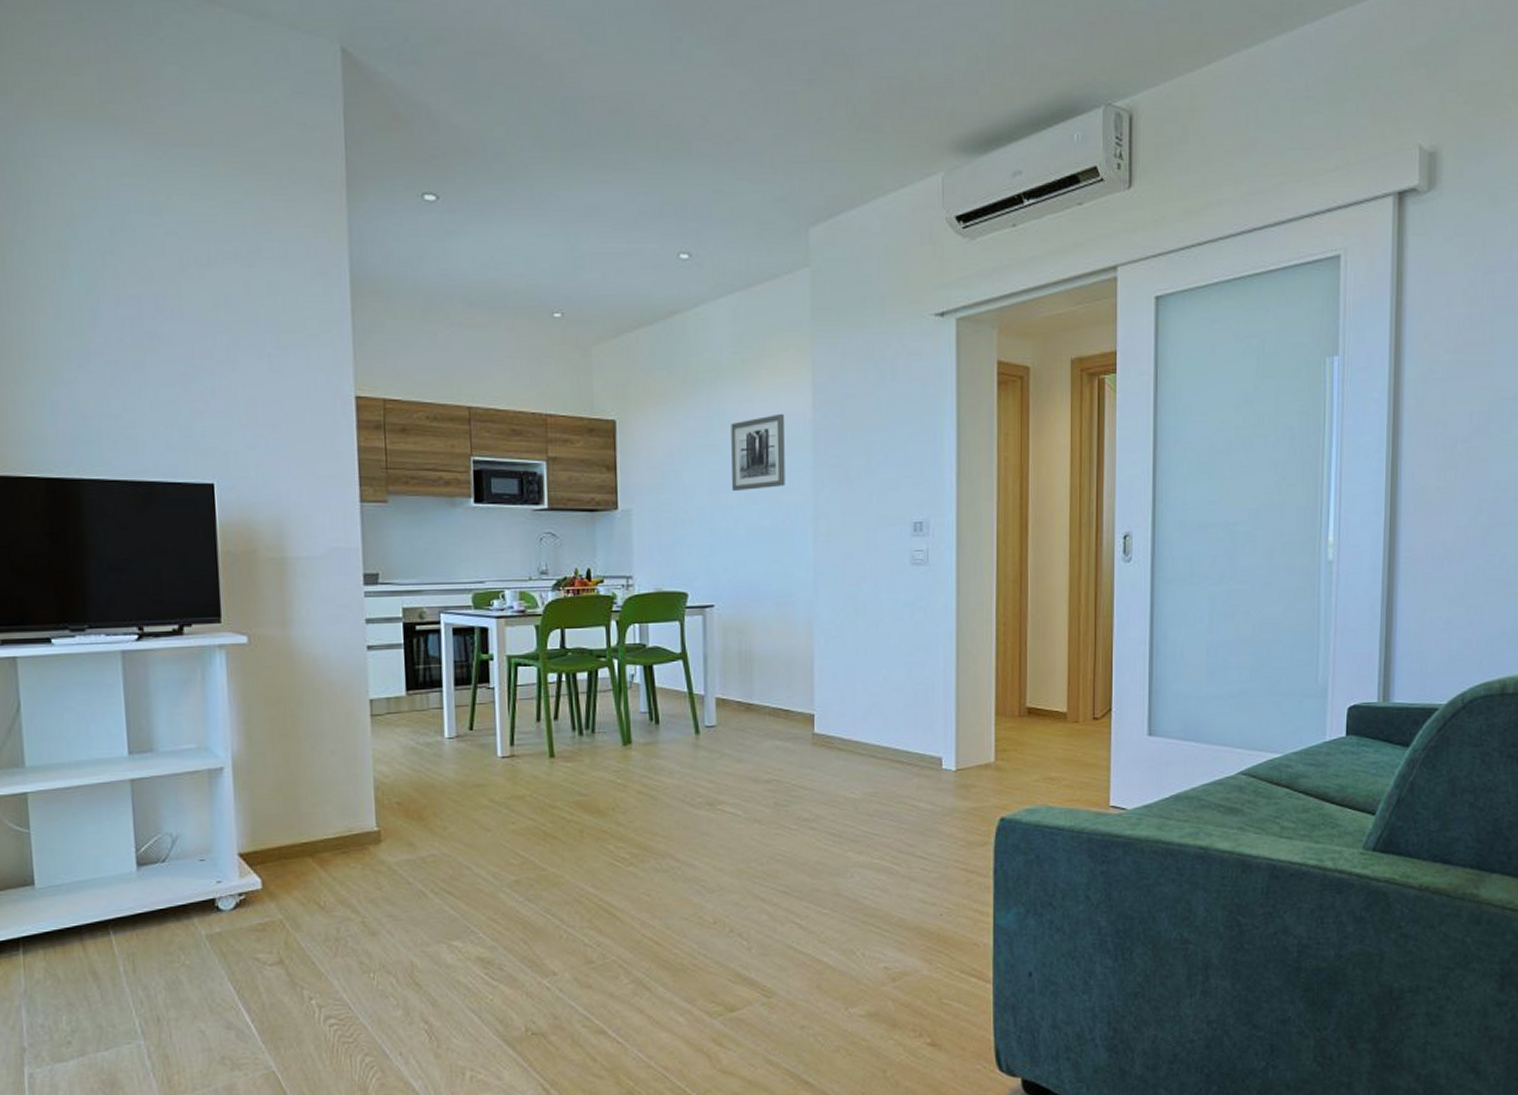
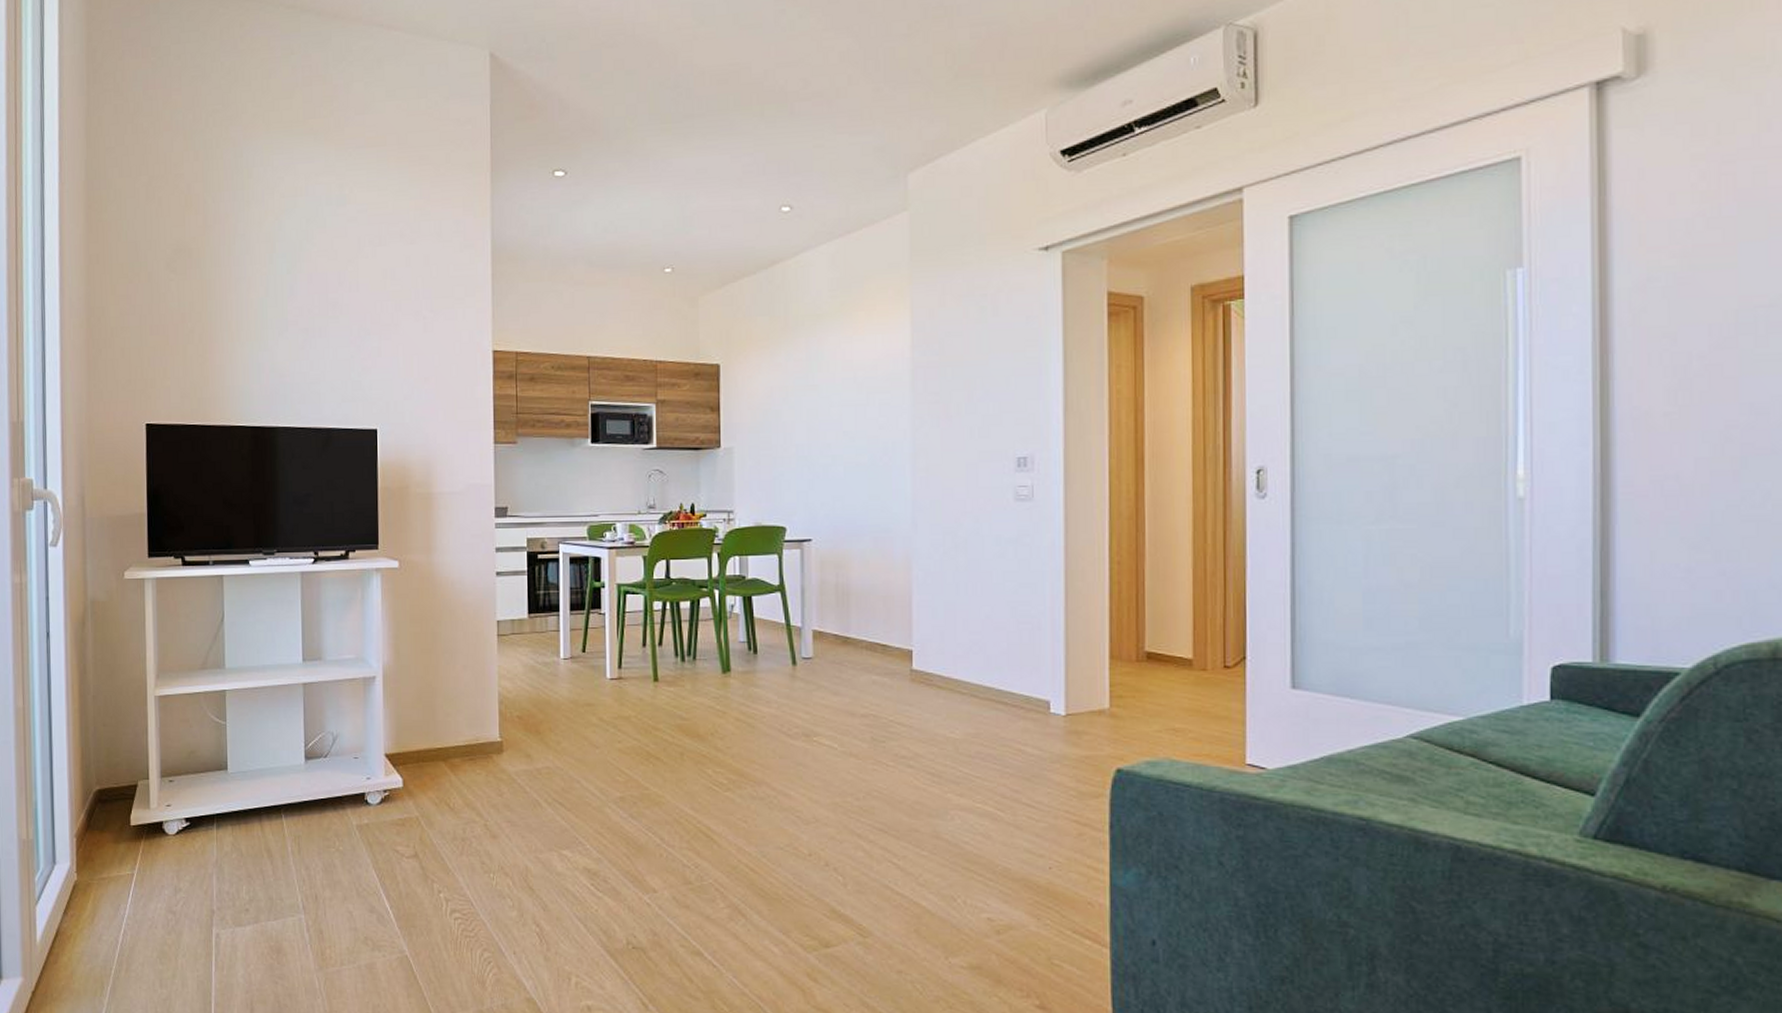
wall art: present [731,413,785,492] -> none [829,352,883,430]

